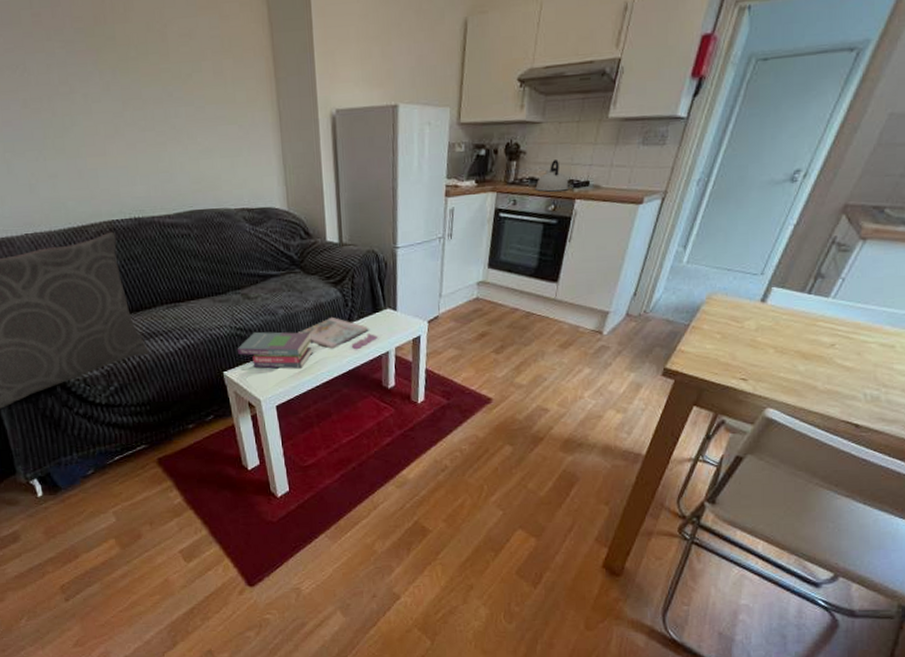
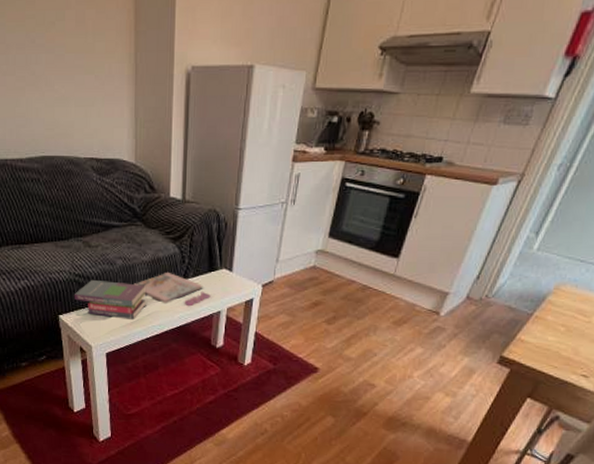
kettle: present [535,160,569,192] -> none [386,133,421,165]

